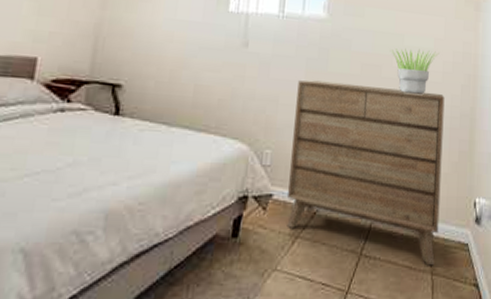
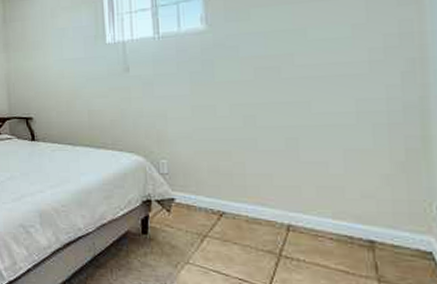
dresser: present [287,80,445,265] -> none [184,86,384,271]
potted plant: present [391,48,440,94] -> none [290,39,361,91]

